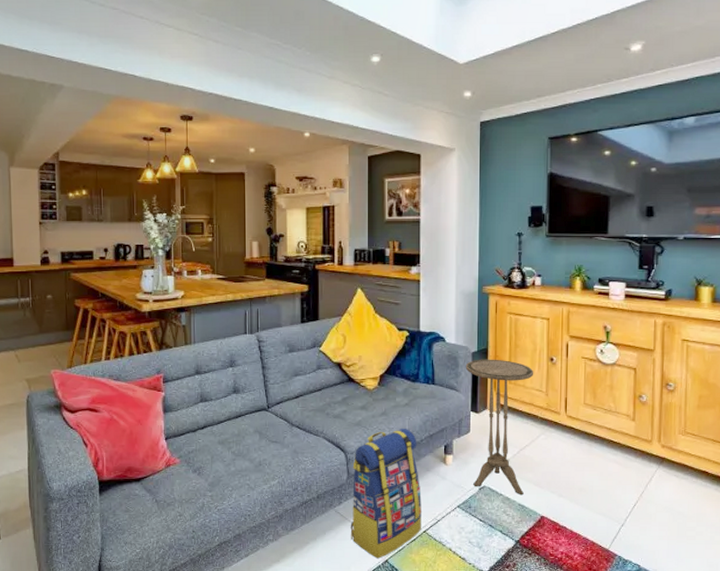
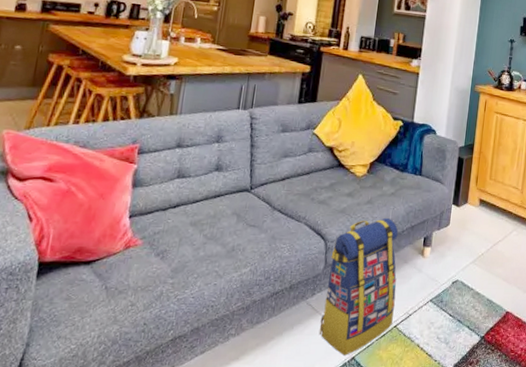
side table: present [465,359,534,495] -> none [447,154,513,291]

